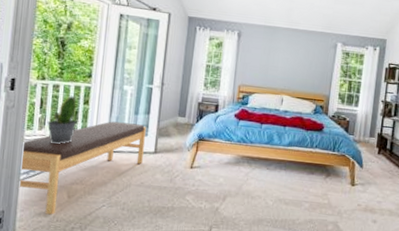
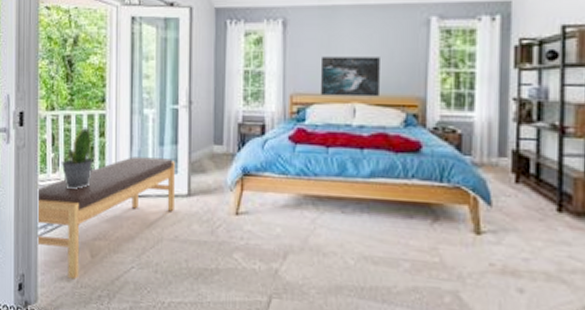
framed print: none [261,61,303,93] -> present [321,56,380,97]

